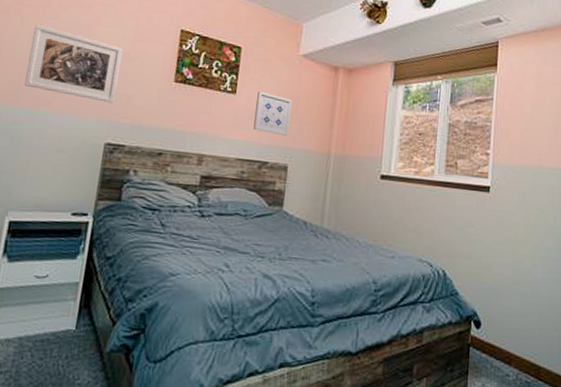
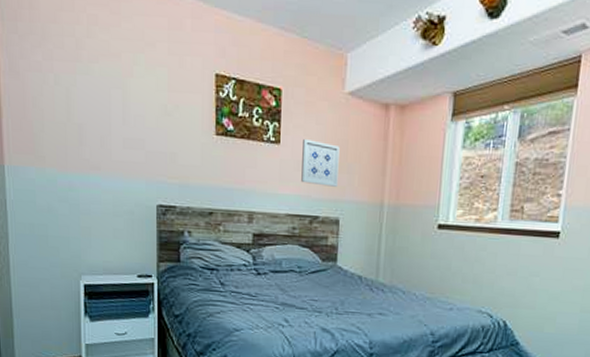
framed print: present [24,25,123,104] -> none [70,82,159,163]

